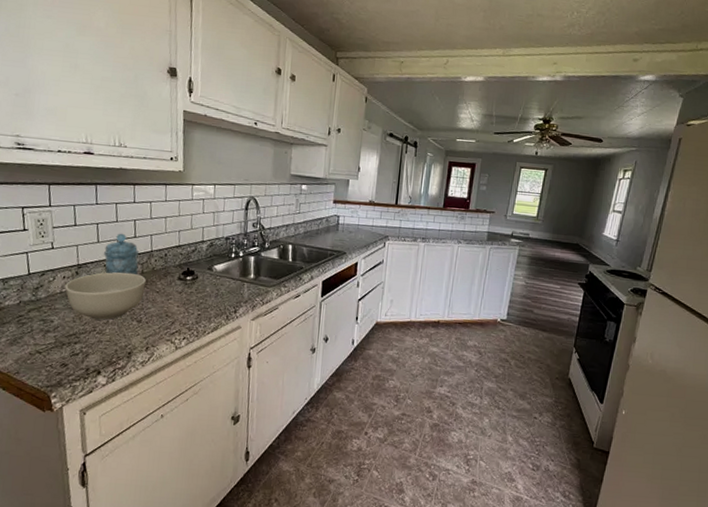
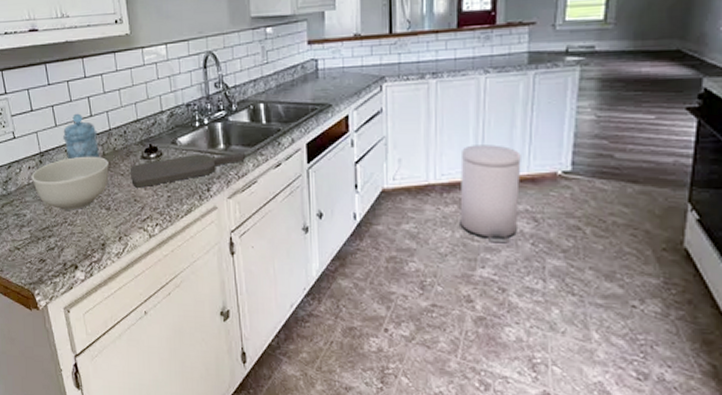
cutting board: none [165,280,272,305] -> present [129,152,246,188]
pedal bin: none [429,294,476,368] -> present [459,145,521,242]

